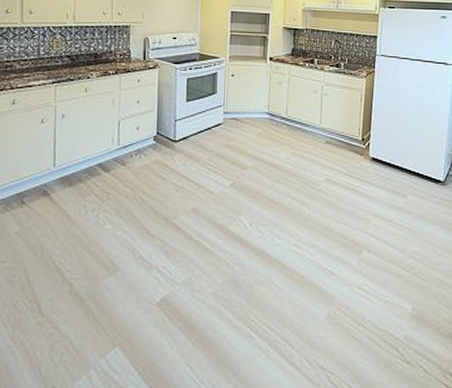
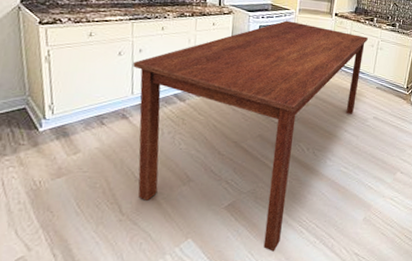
dining table: none [55,70,309,364] -> present [133,20,368,251]

